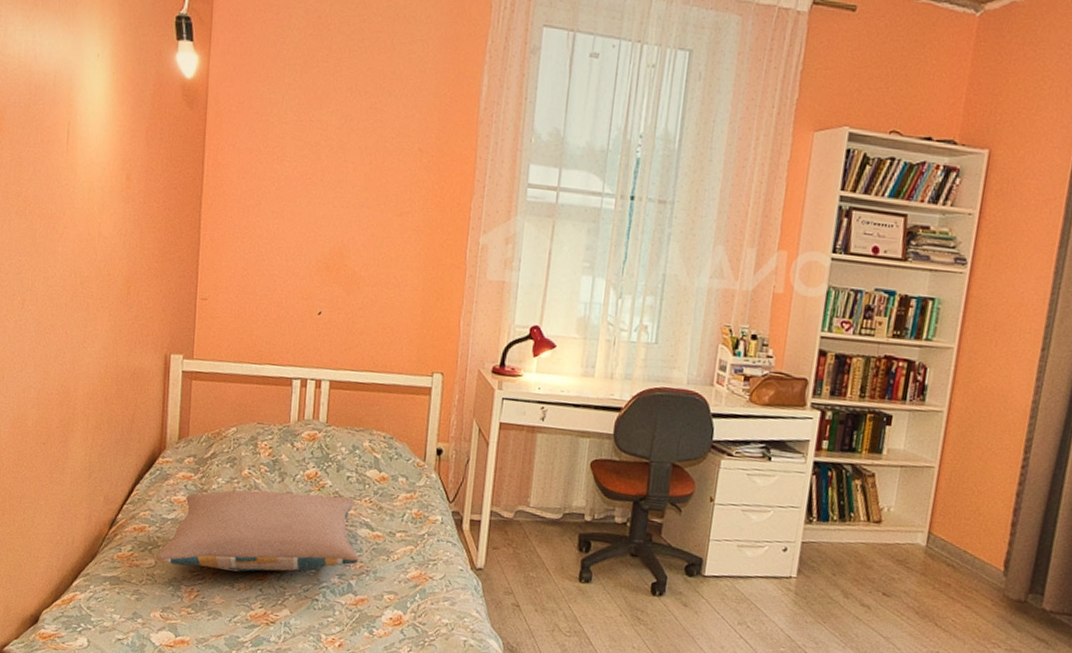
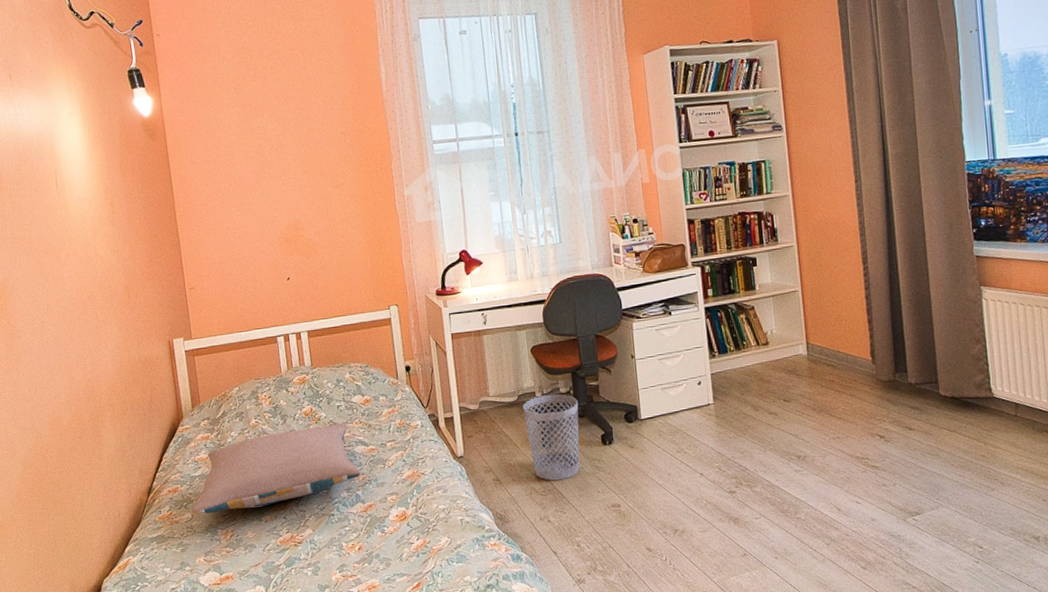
wastebasket: none [563,520,634,624] -> present [522,394,580,481]

